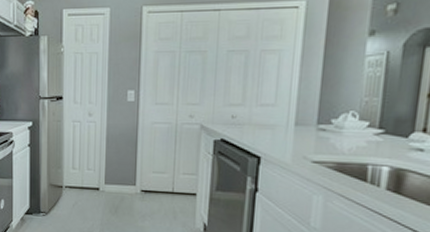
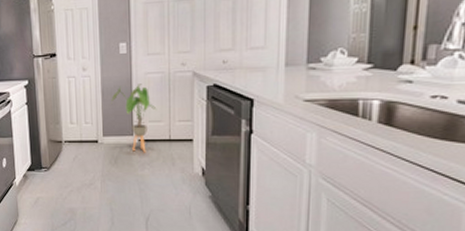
house plant: none [115,133,162,204] -> present [111,84,157,153]

